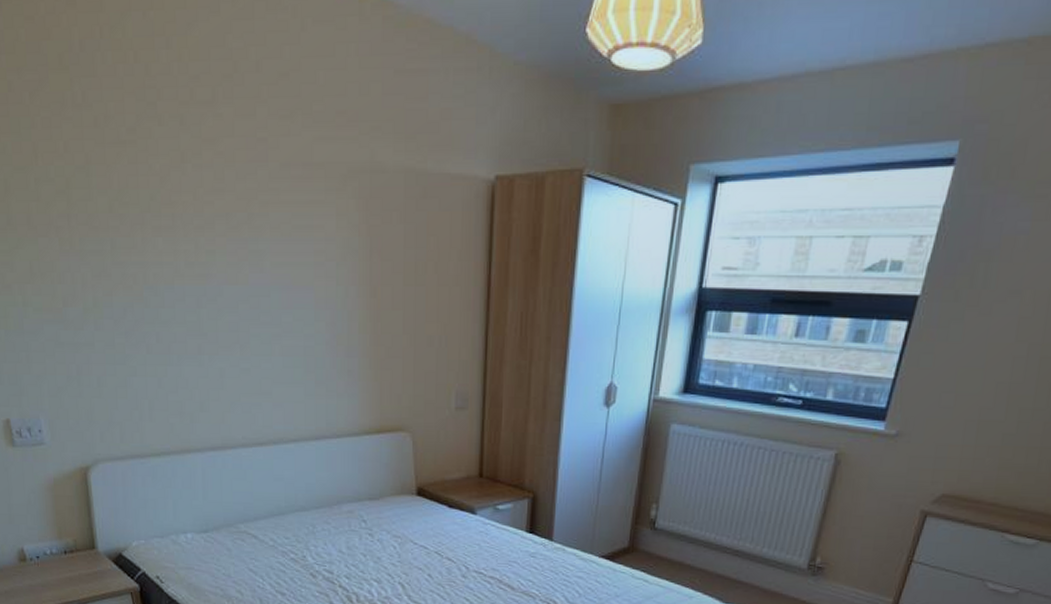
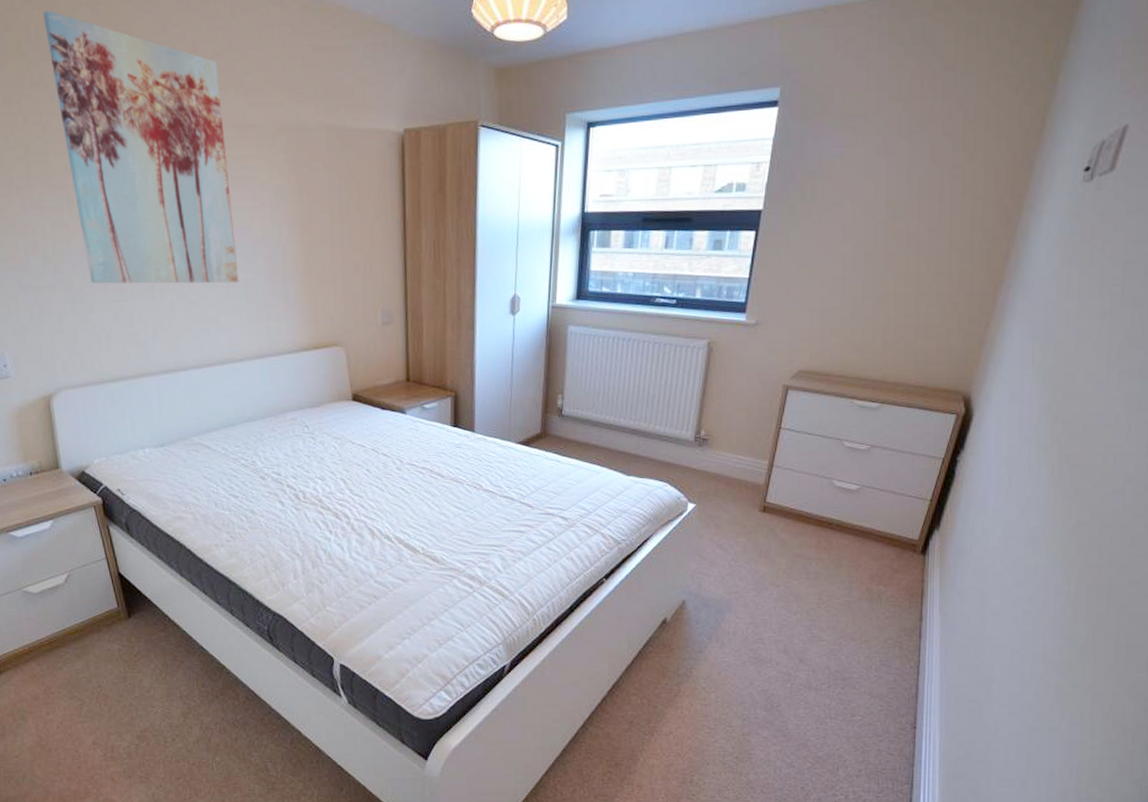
wall art: none [88,15,297,351] -> present [43,10,239,284]

